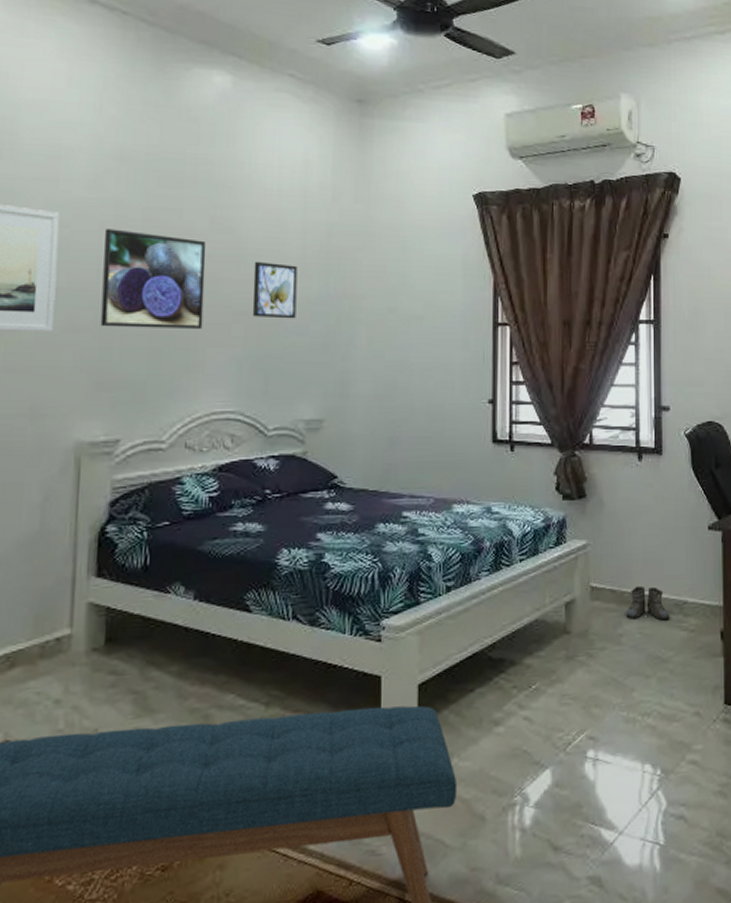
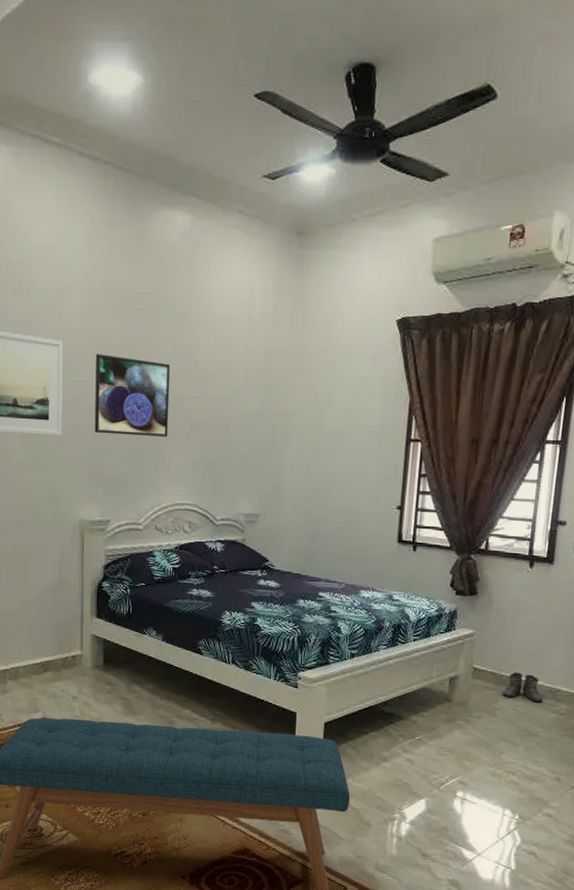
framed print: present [252,261,298,319] -> none [205,381,242,431]

